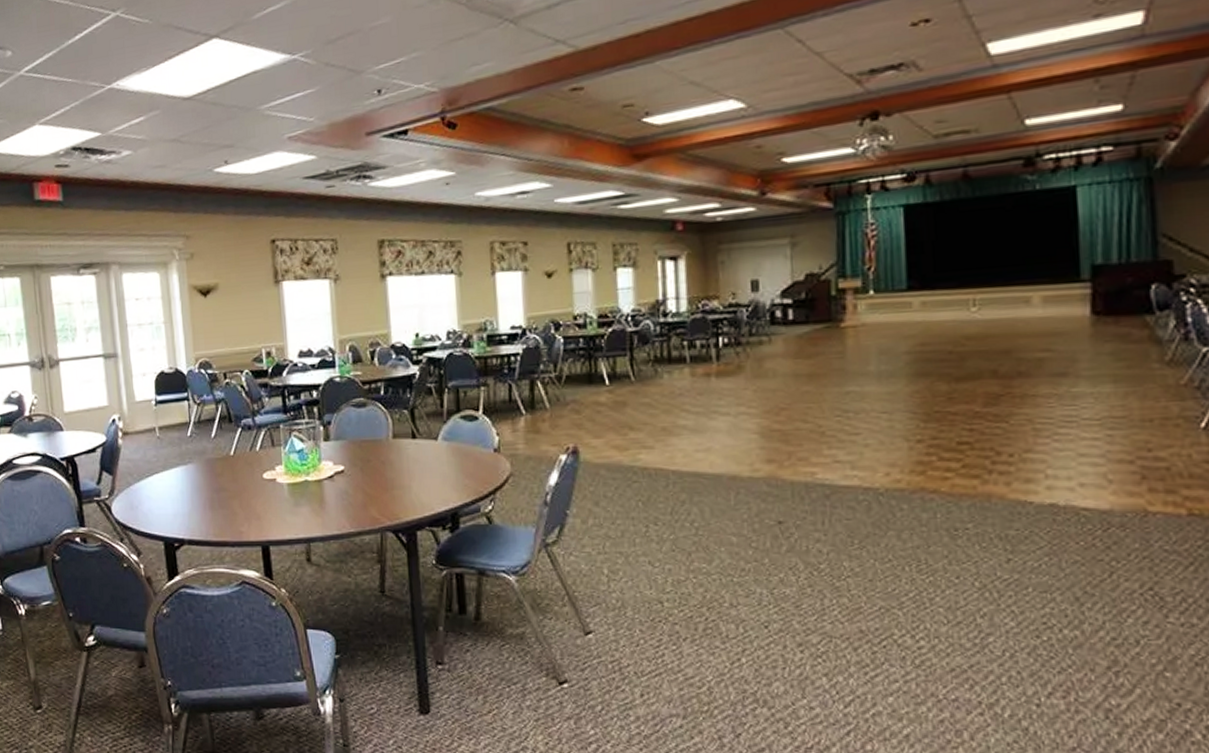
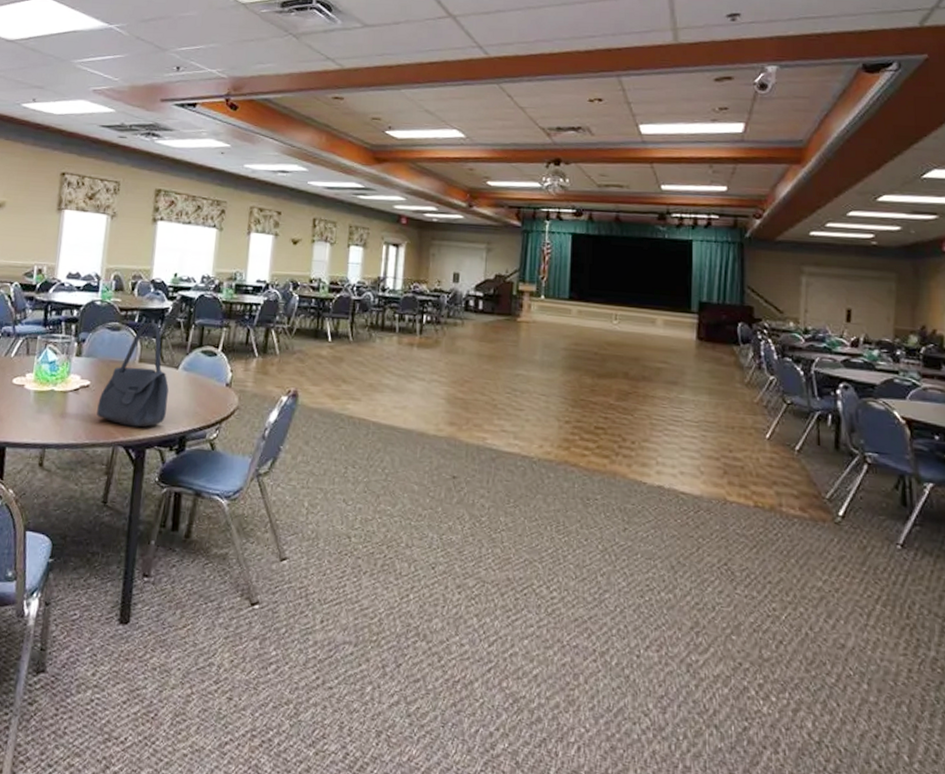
handbag: none [356,391,432,509] -> present [97,322,169,427]

